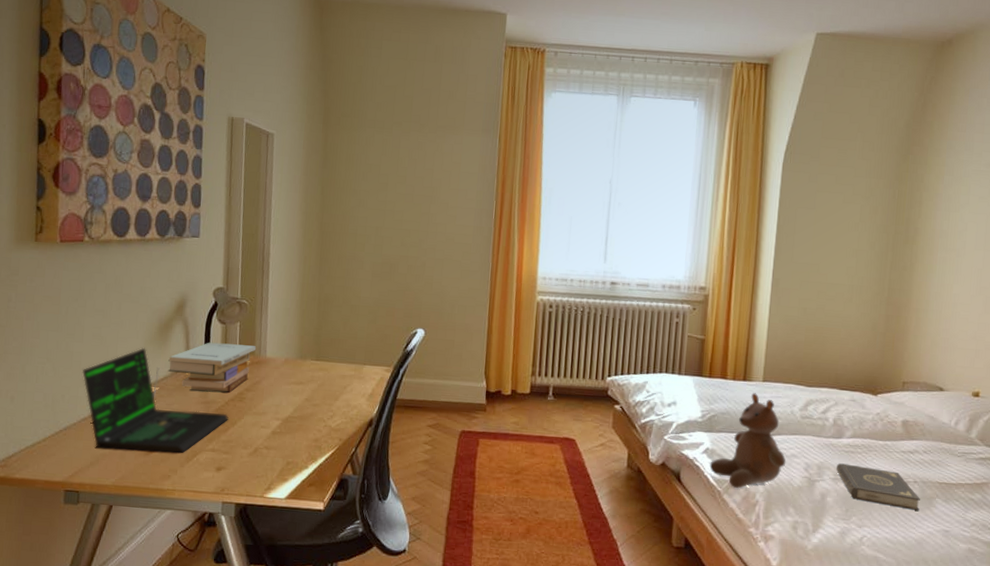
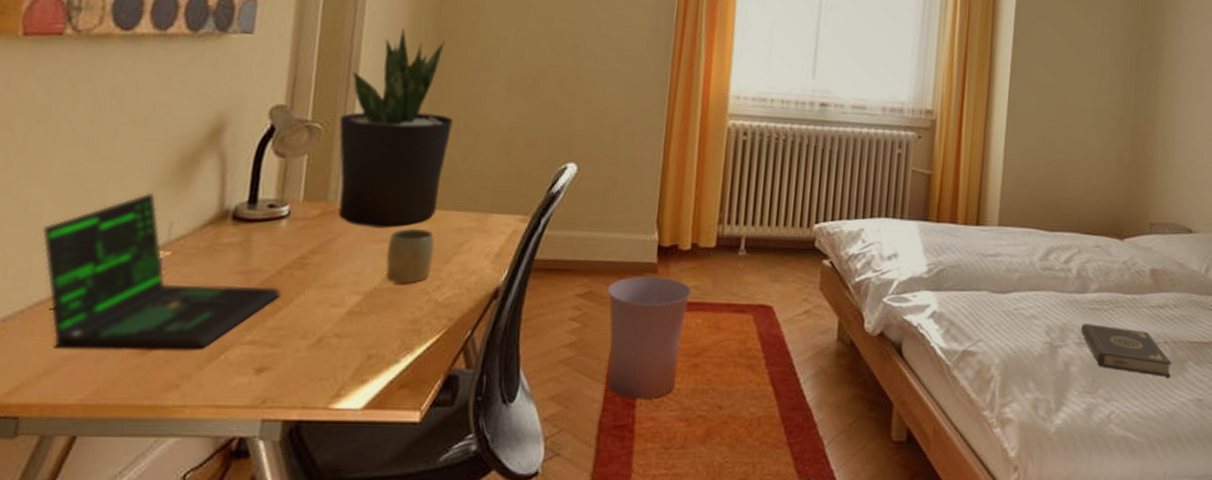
books: present [167,342,257,393] -> none [187,183,332,257]
planter: none [259,231,335,373] -> present [338,28,453,227]
mug: none [295,375,327,413] -> present [385,228,435,283]
waste bin: none [450,413,512,504] -> present [607,276,692,400]
teddy bear: present [709,393,786,488] -> none [937,240,1025,360]

